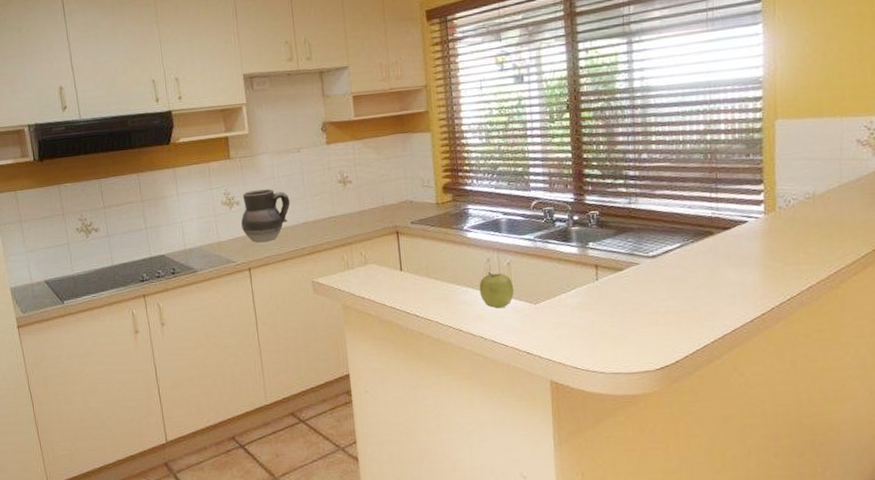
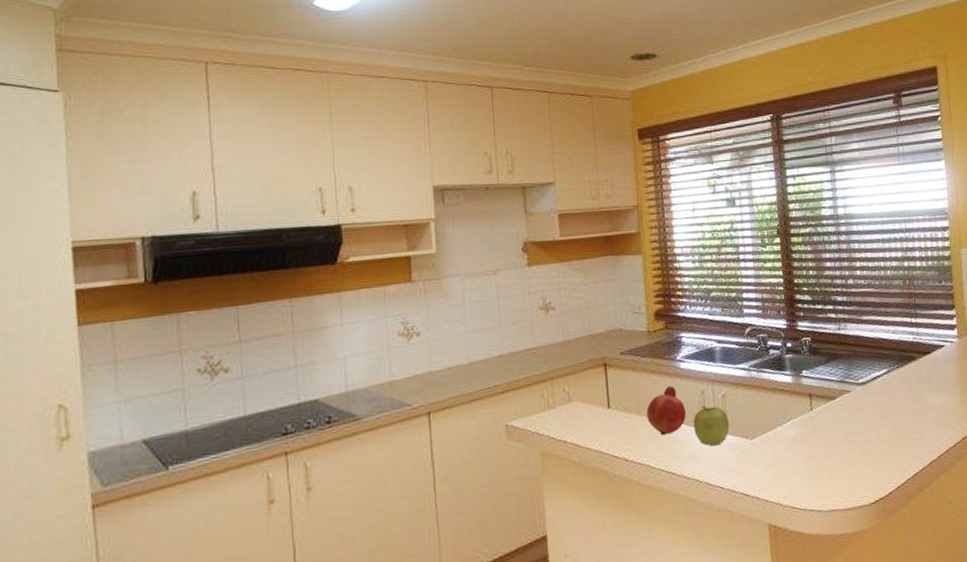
ceramic jug: present [241,189,290,243] -> none [421,317,483,381]
fruit: none [435,252,473,297] -> present [646,385,687,436]

